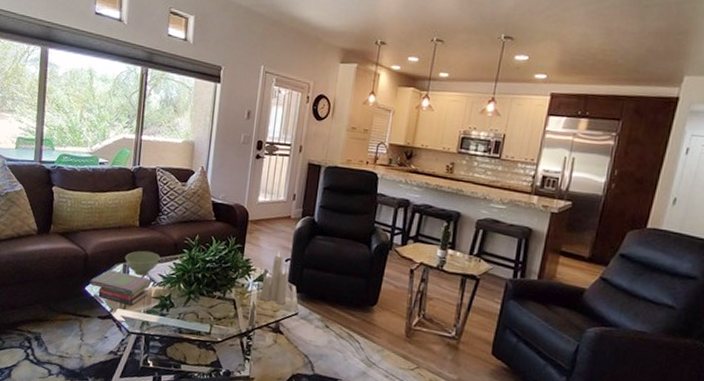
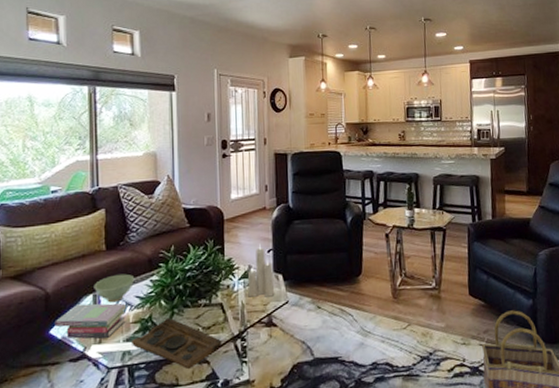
decorative tray: none [150,300,230,353] -> present [130,317,222,370]

